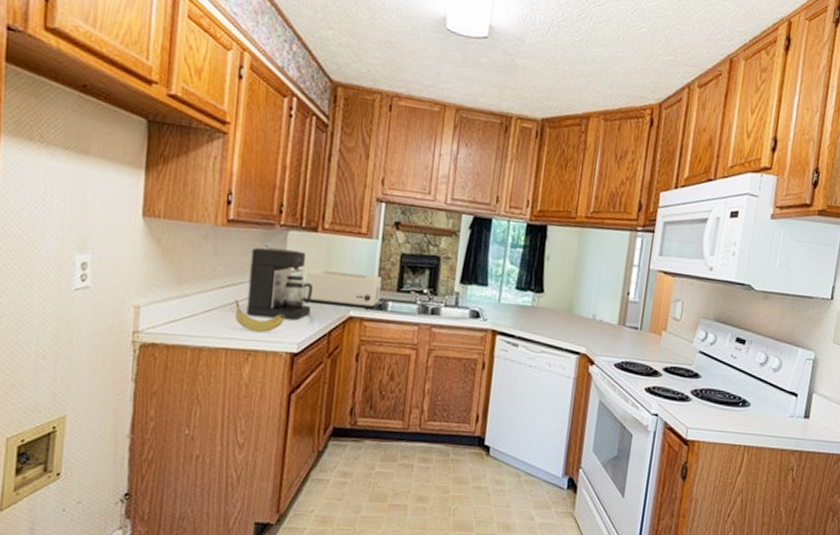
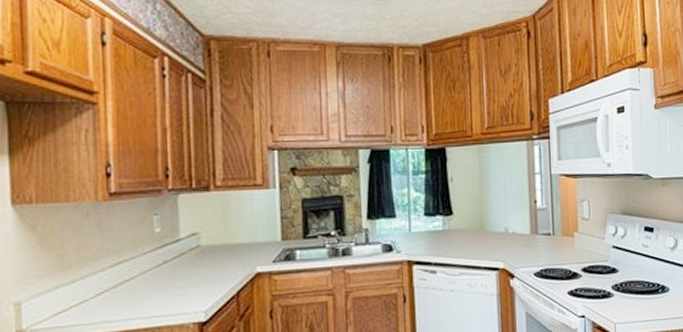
fruit: present [234,299,285,333] -> none [128,276,187,308]
coffee maker: present [246,247,314,321] -> none [140,214,215,292]
toaster: present [304,269,383,309] -> none [204,225,287,265]

